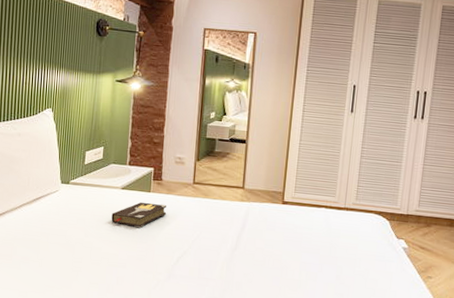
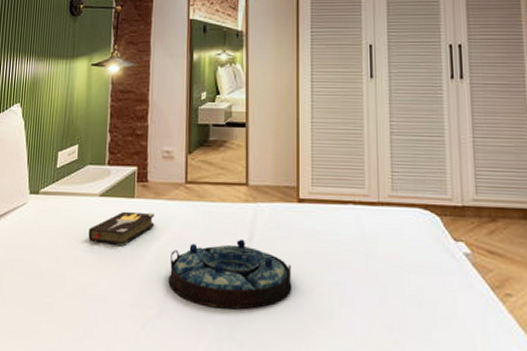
serving tray: none [175,228,272,278] -> present [168,239,292,310]

